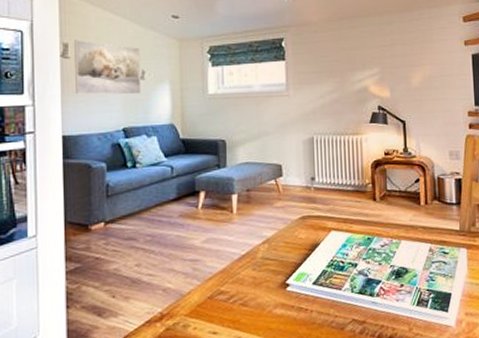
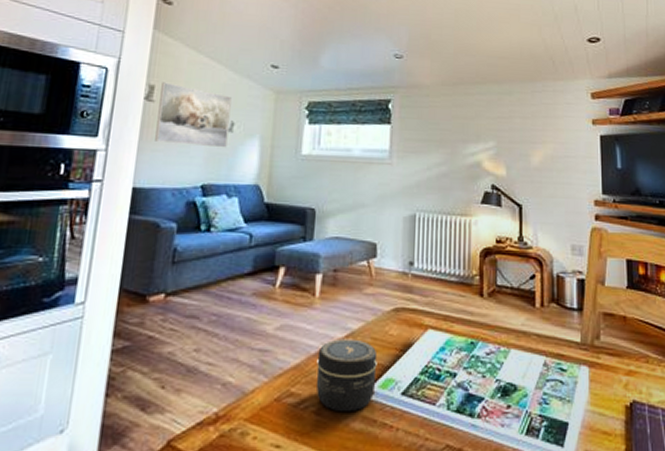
jar: none [240,244,291,303] -> present [315,339,378,413]

